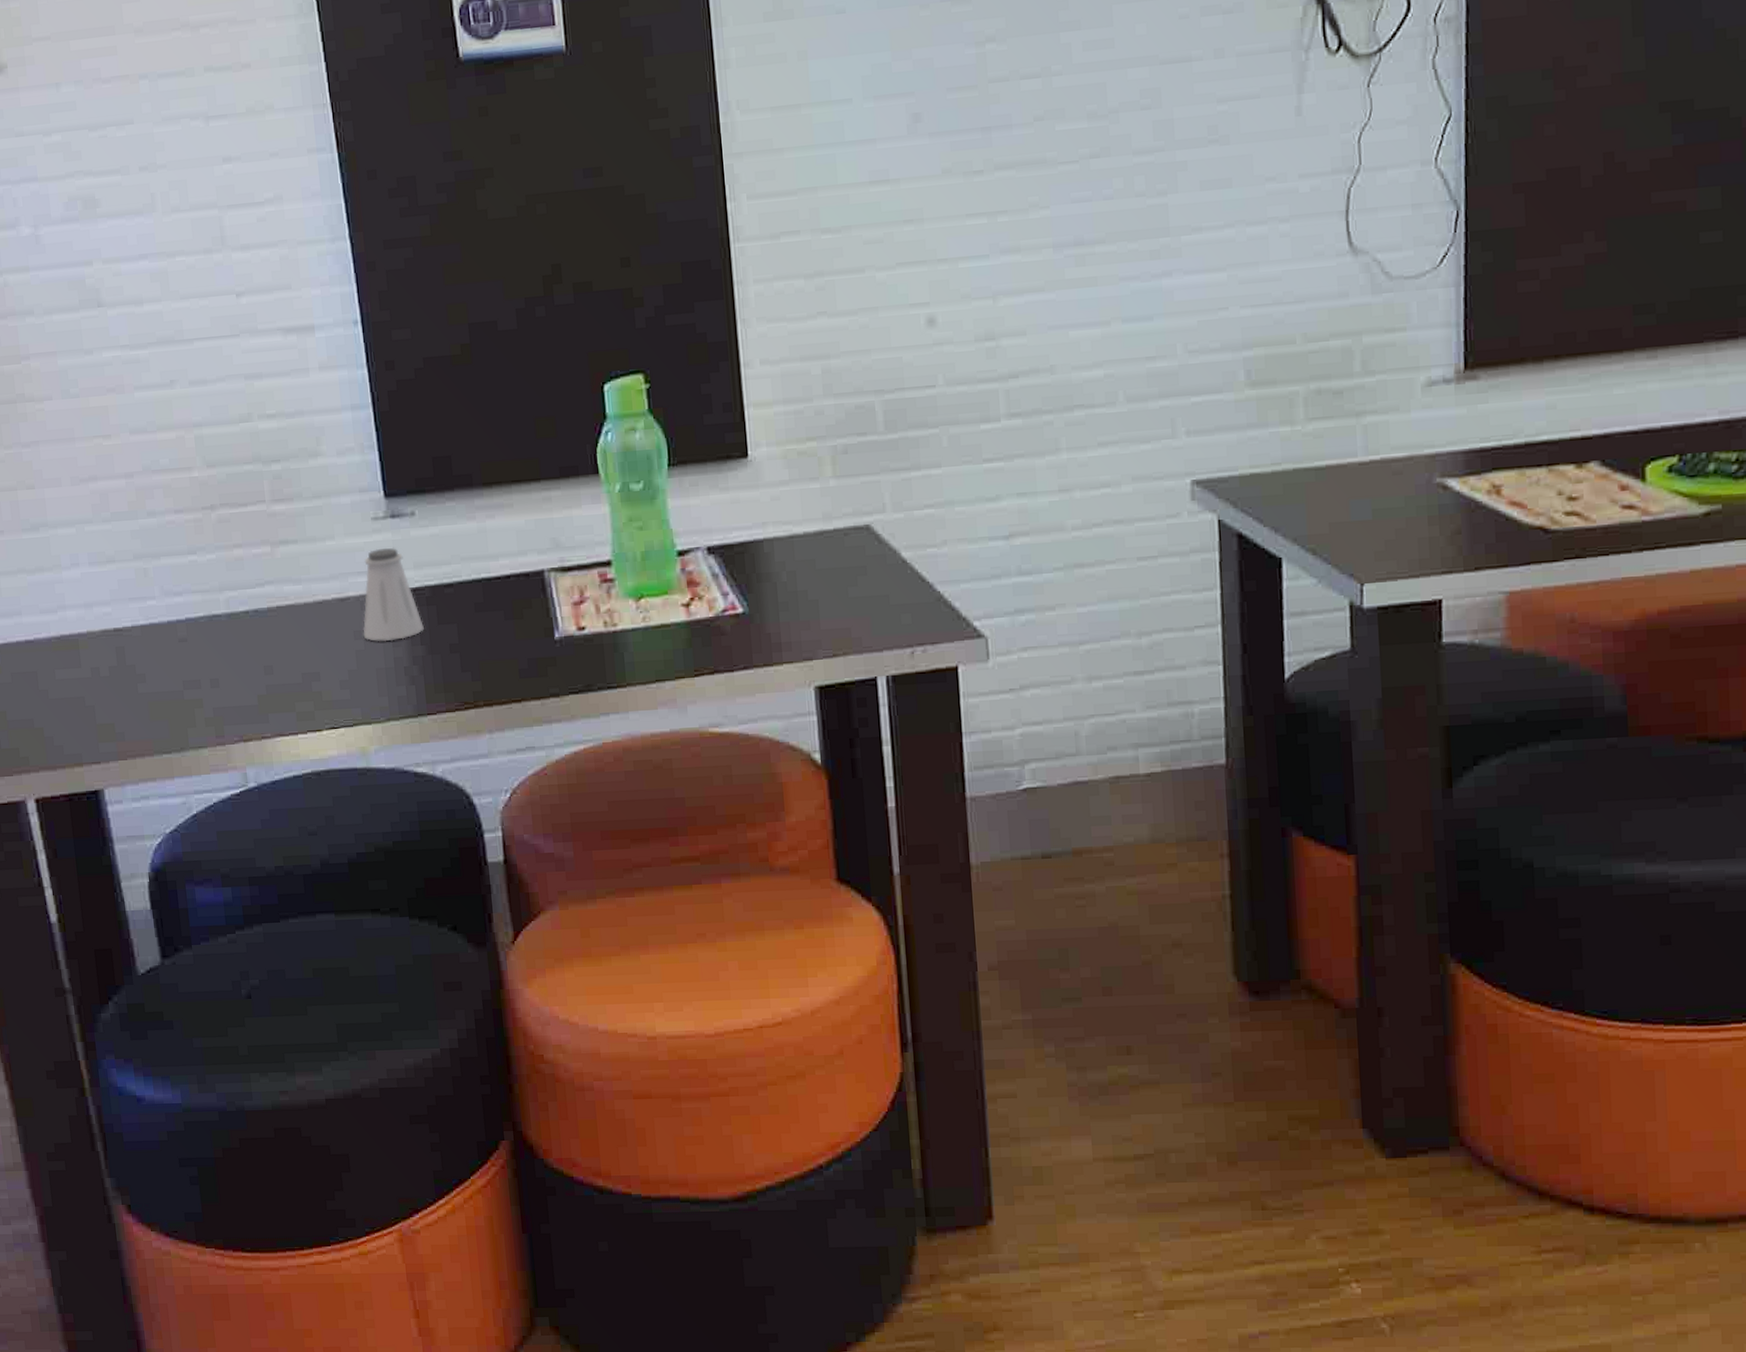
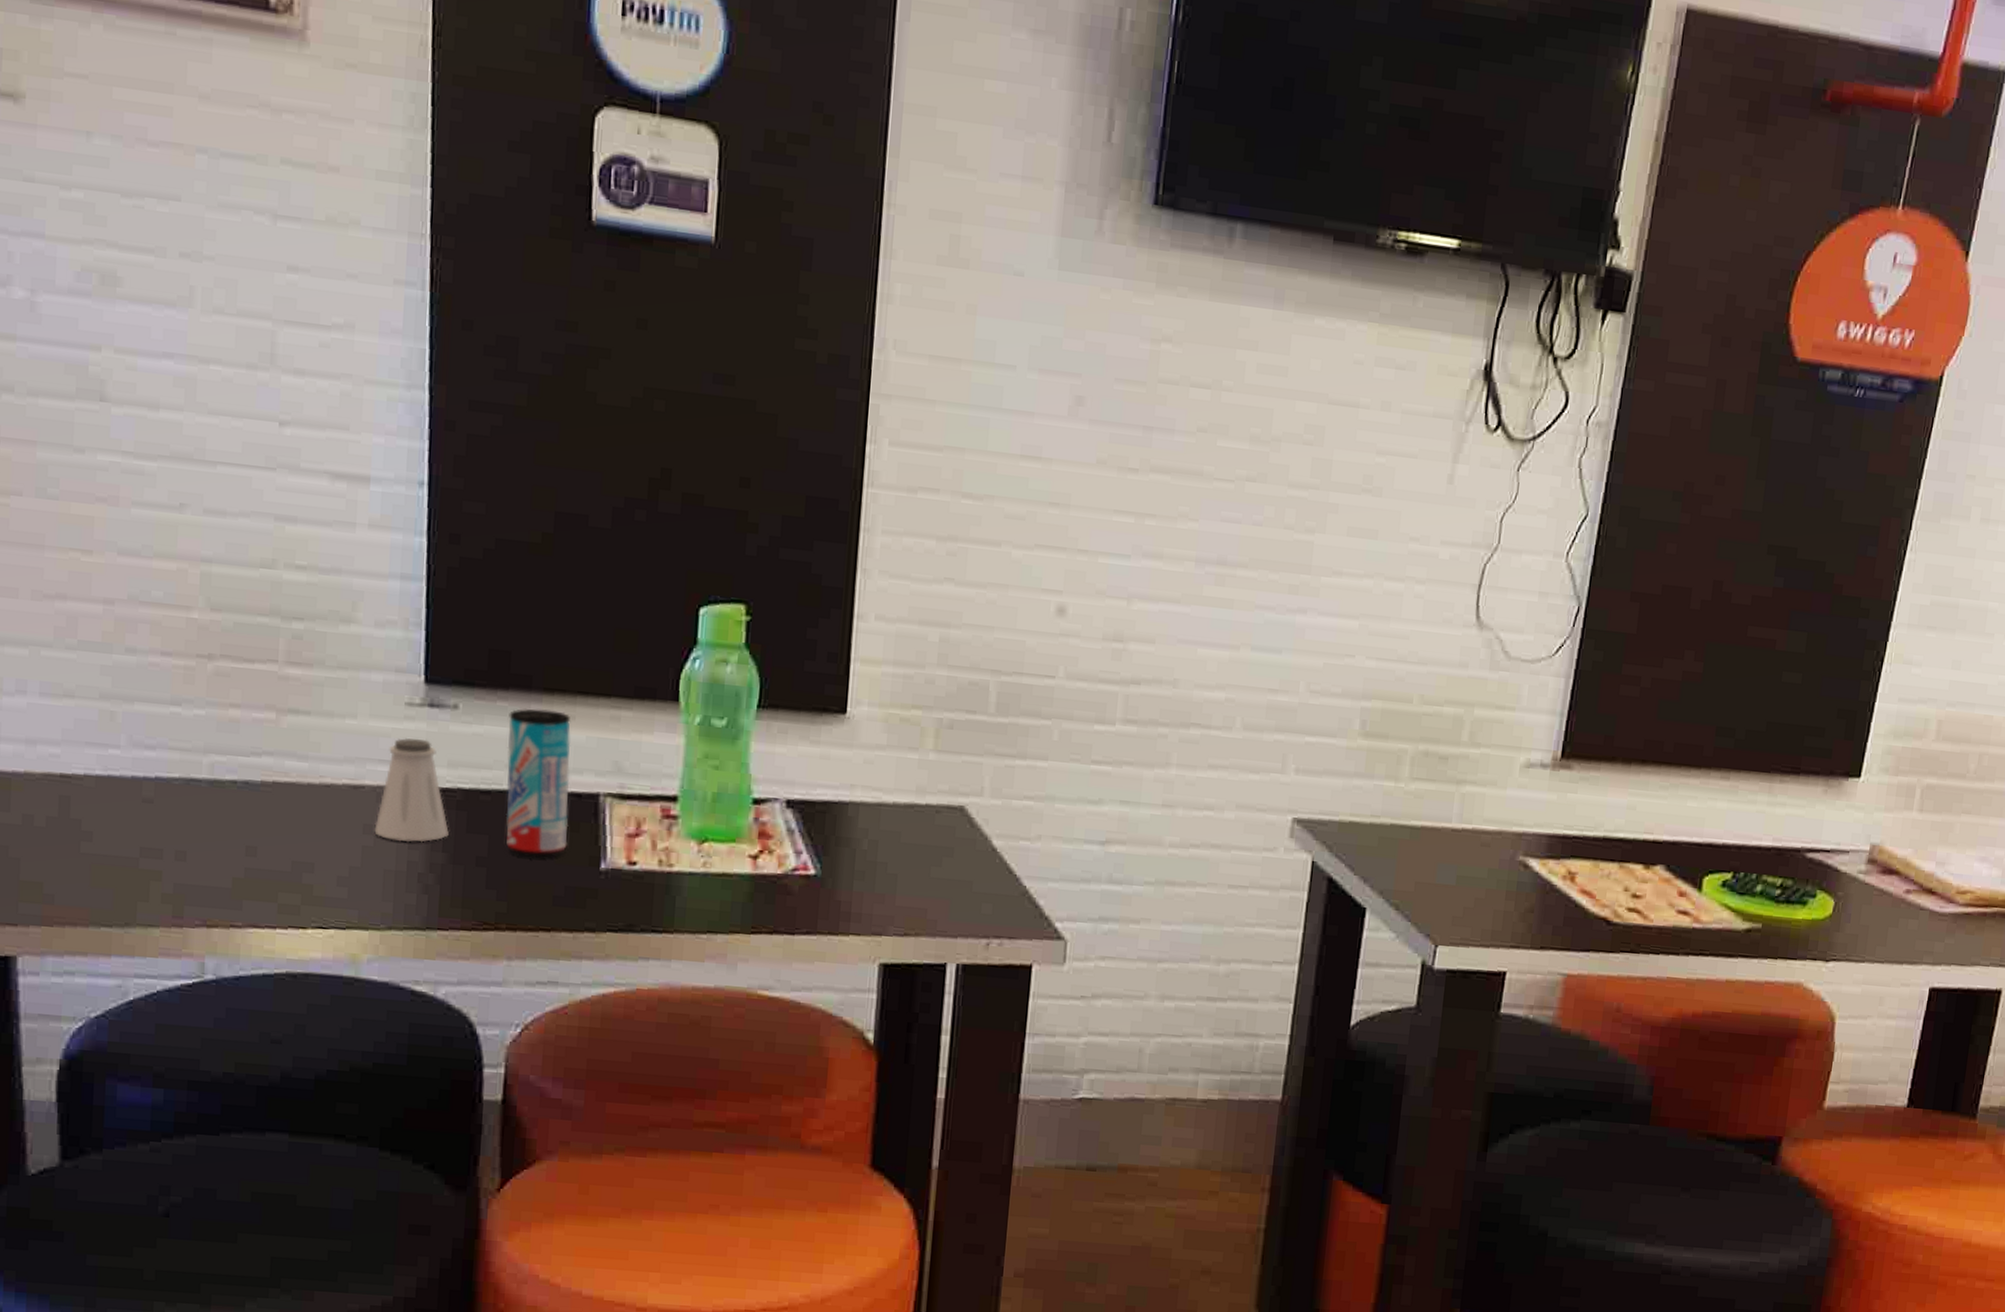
beverage can: none [457,502,524,639] -> present [506,709,571,859]

